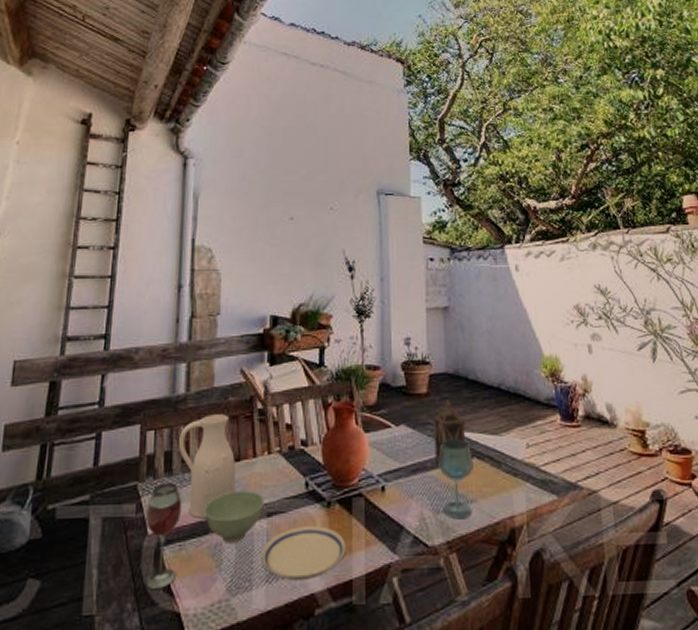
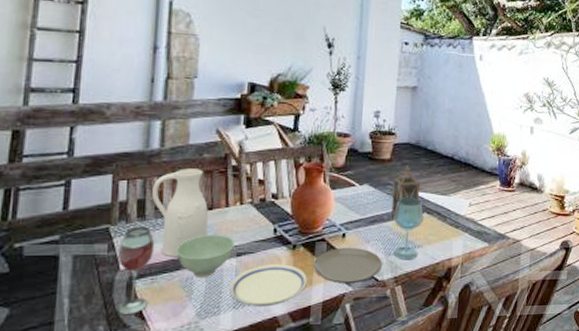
plate: none [351,503,431,552] -> present [313,247,382,284]

